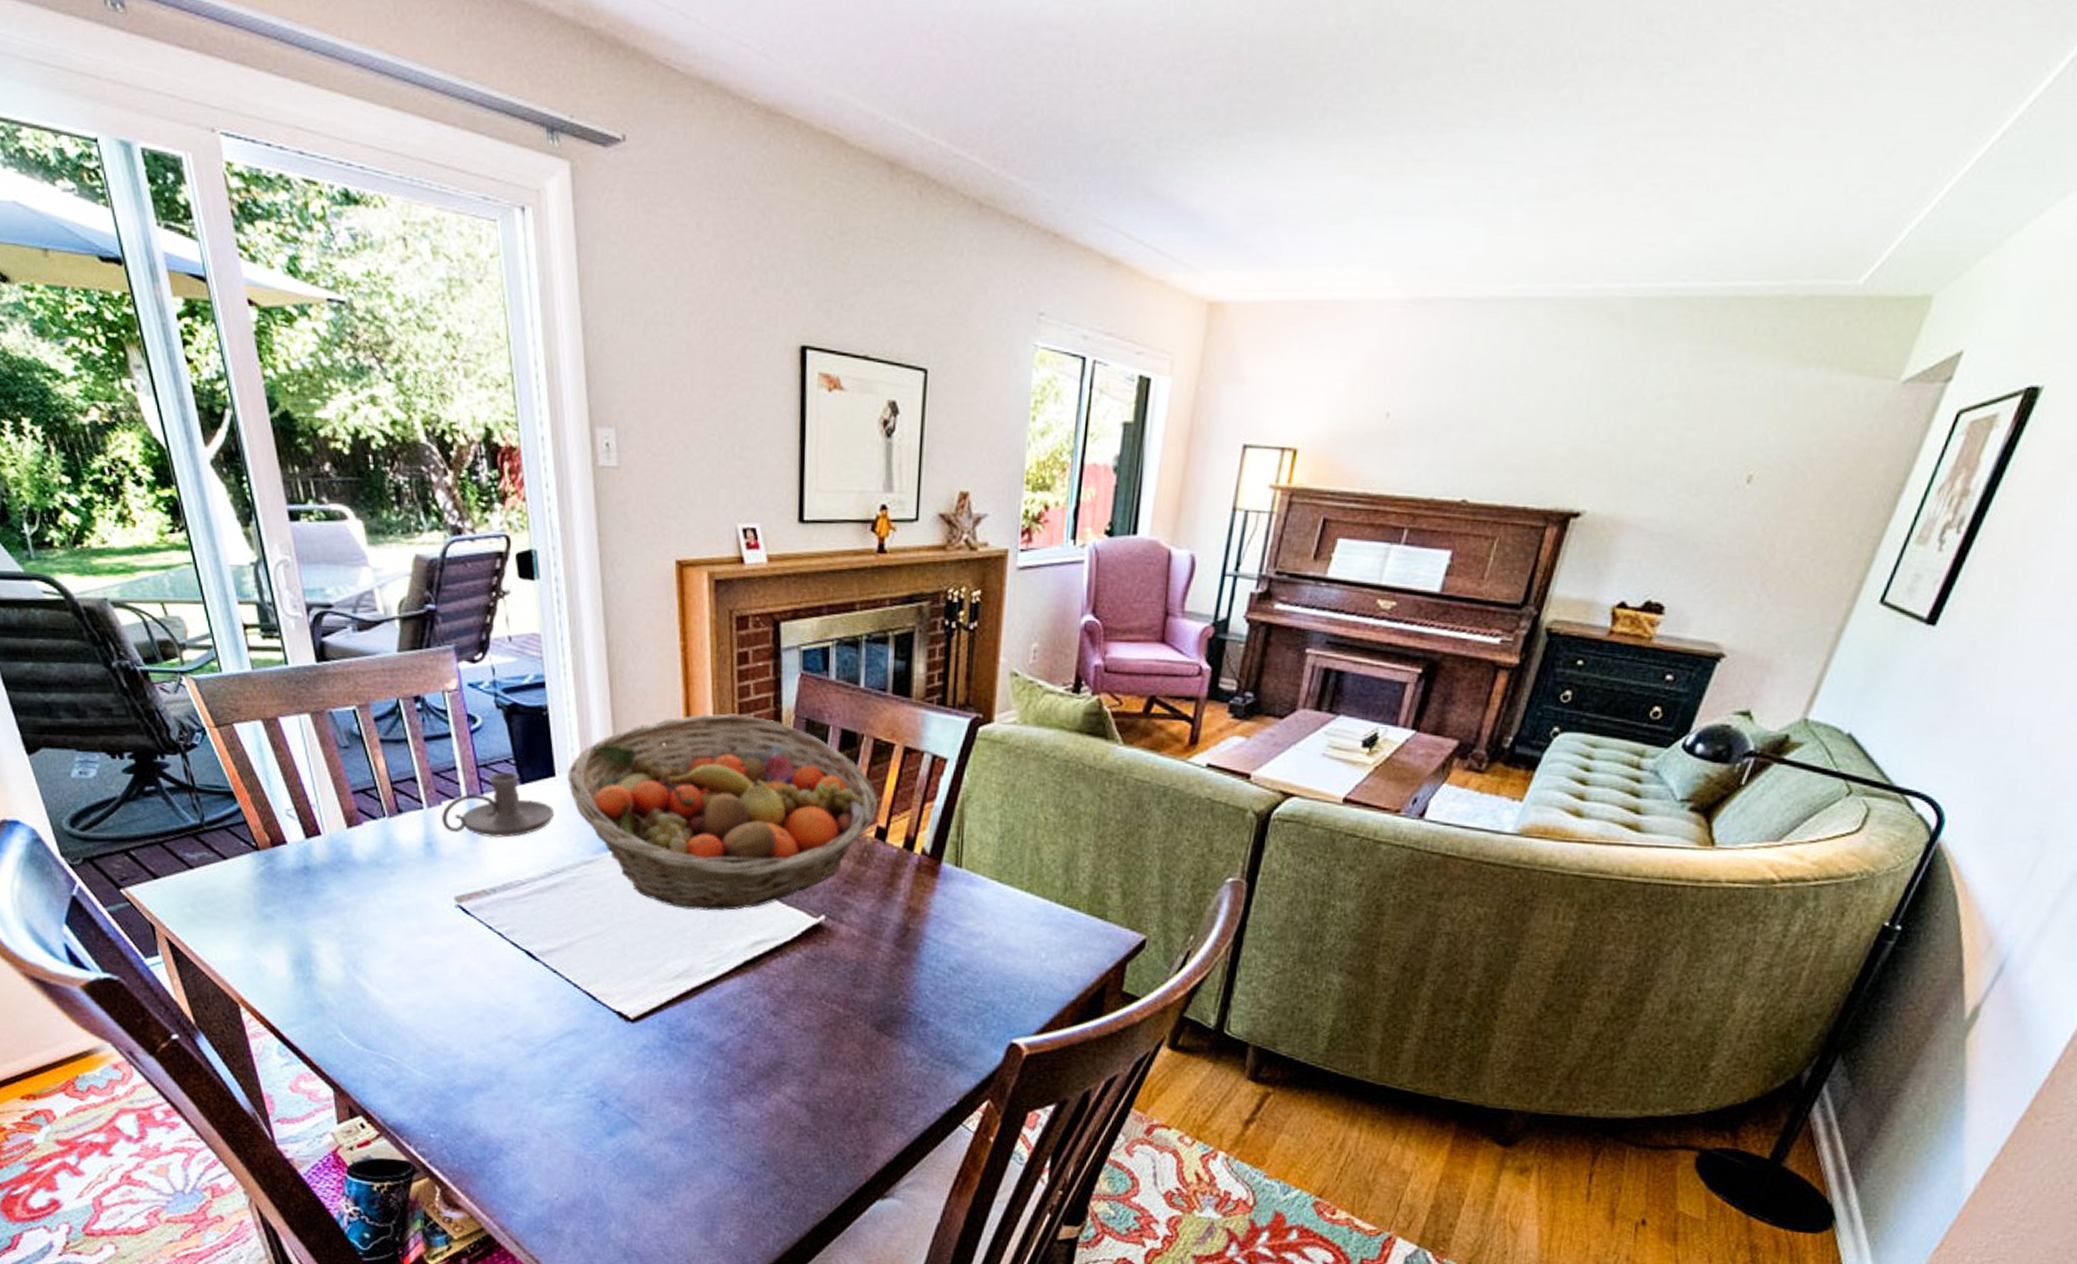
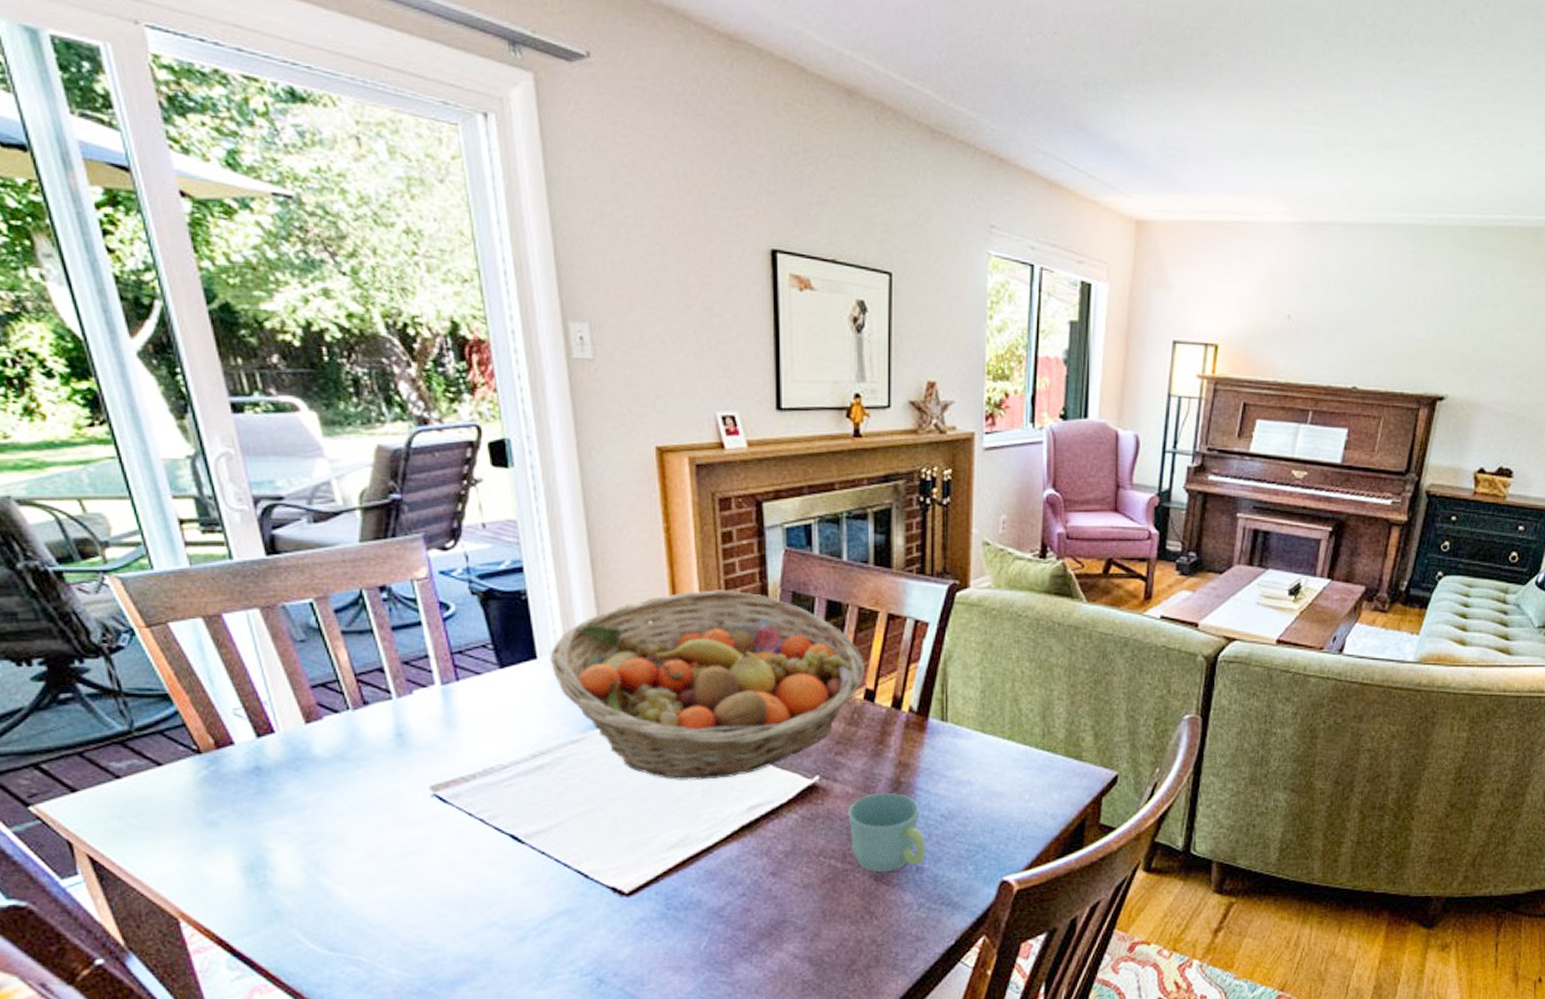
candle holder: present [441,771,555,838] -> none [412,656,538,724]
mug: none [853,937,932,1022] -> present [848,792,926,872]

